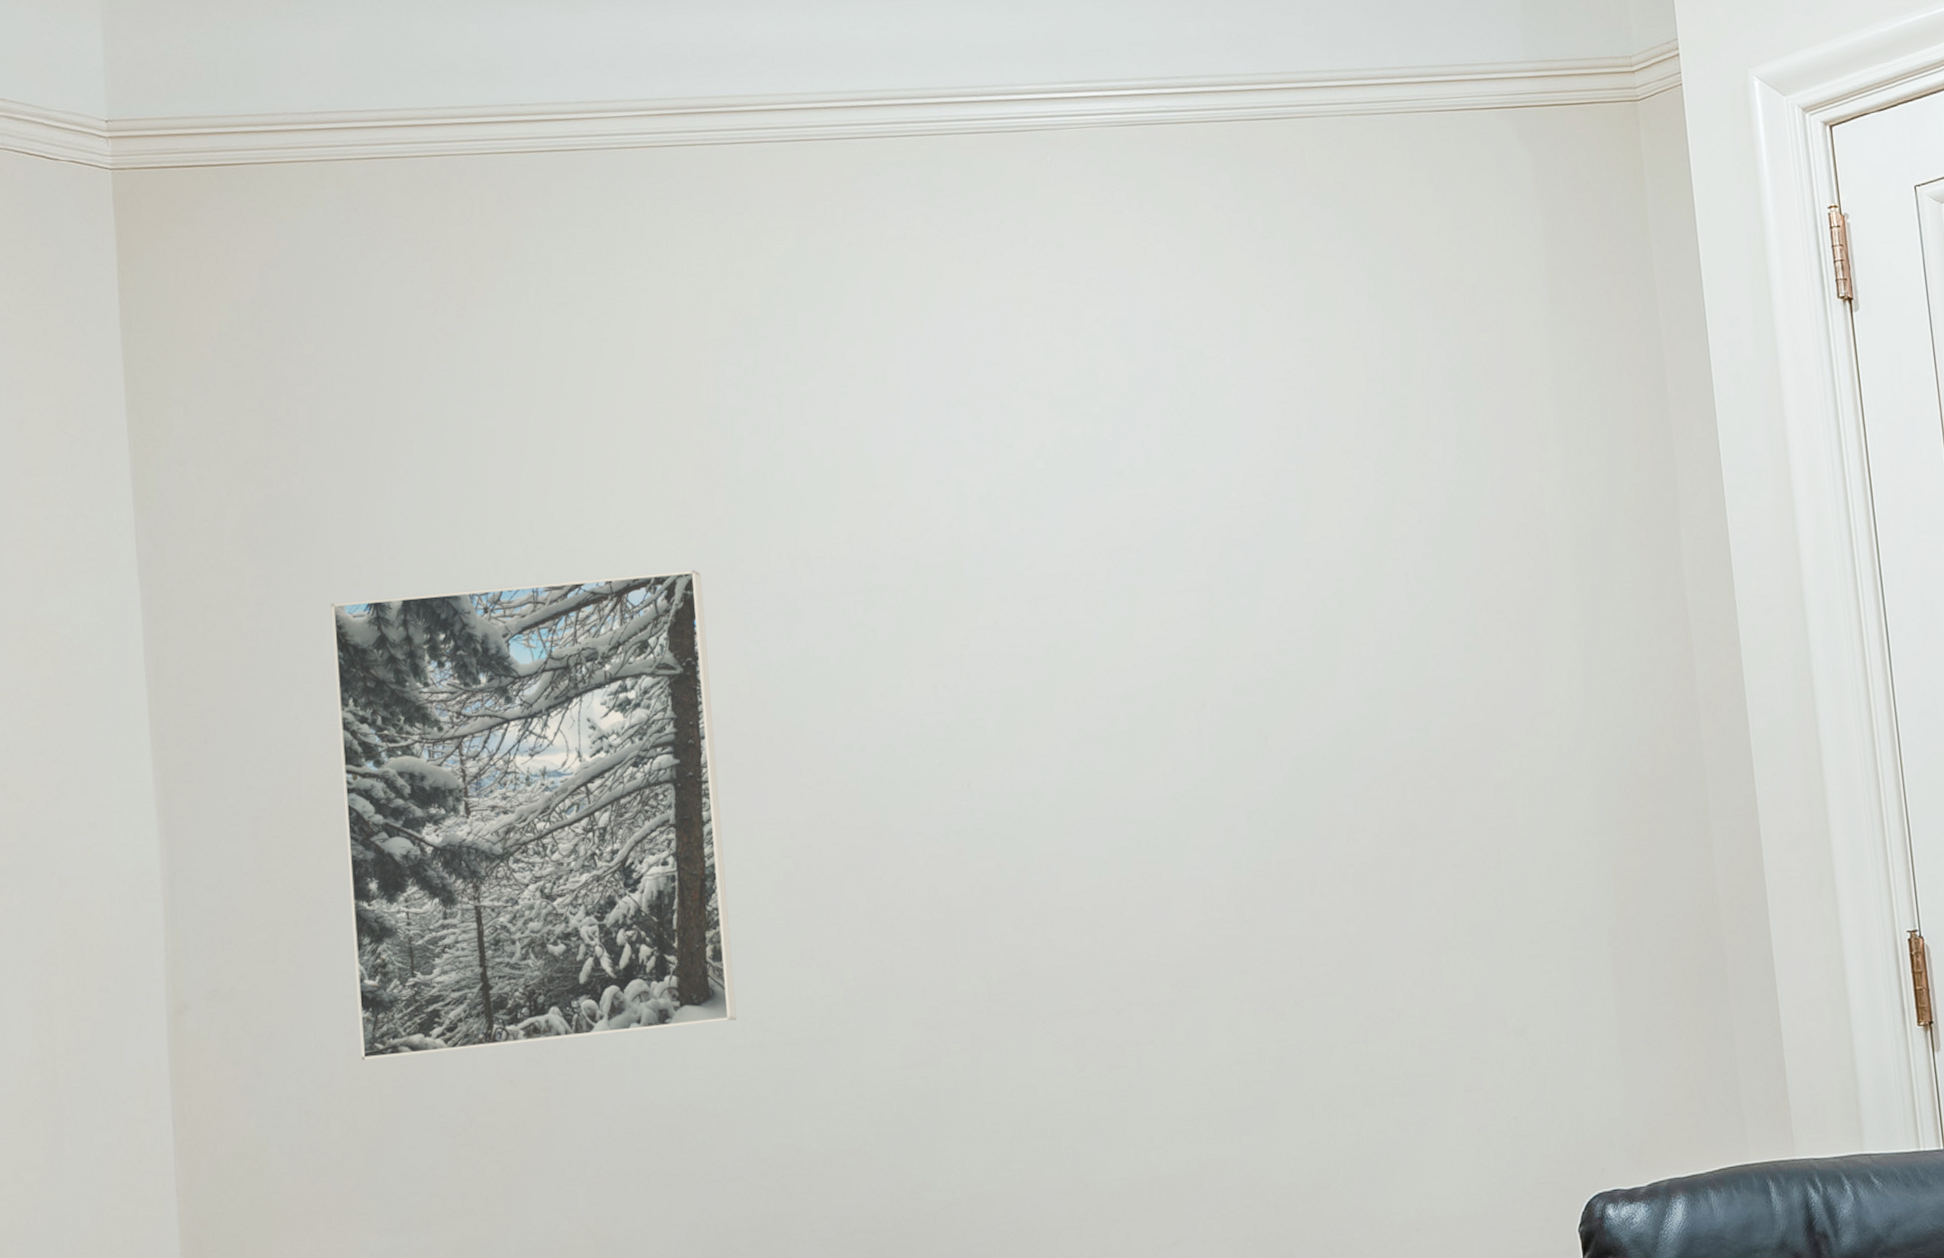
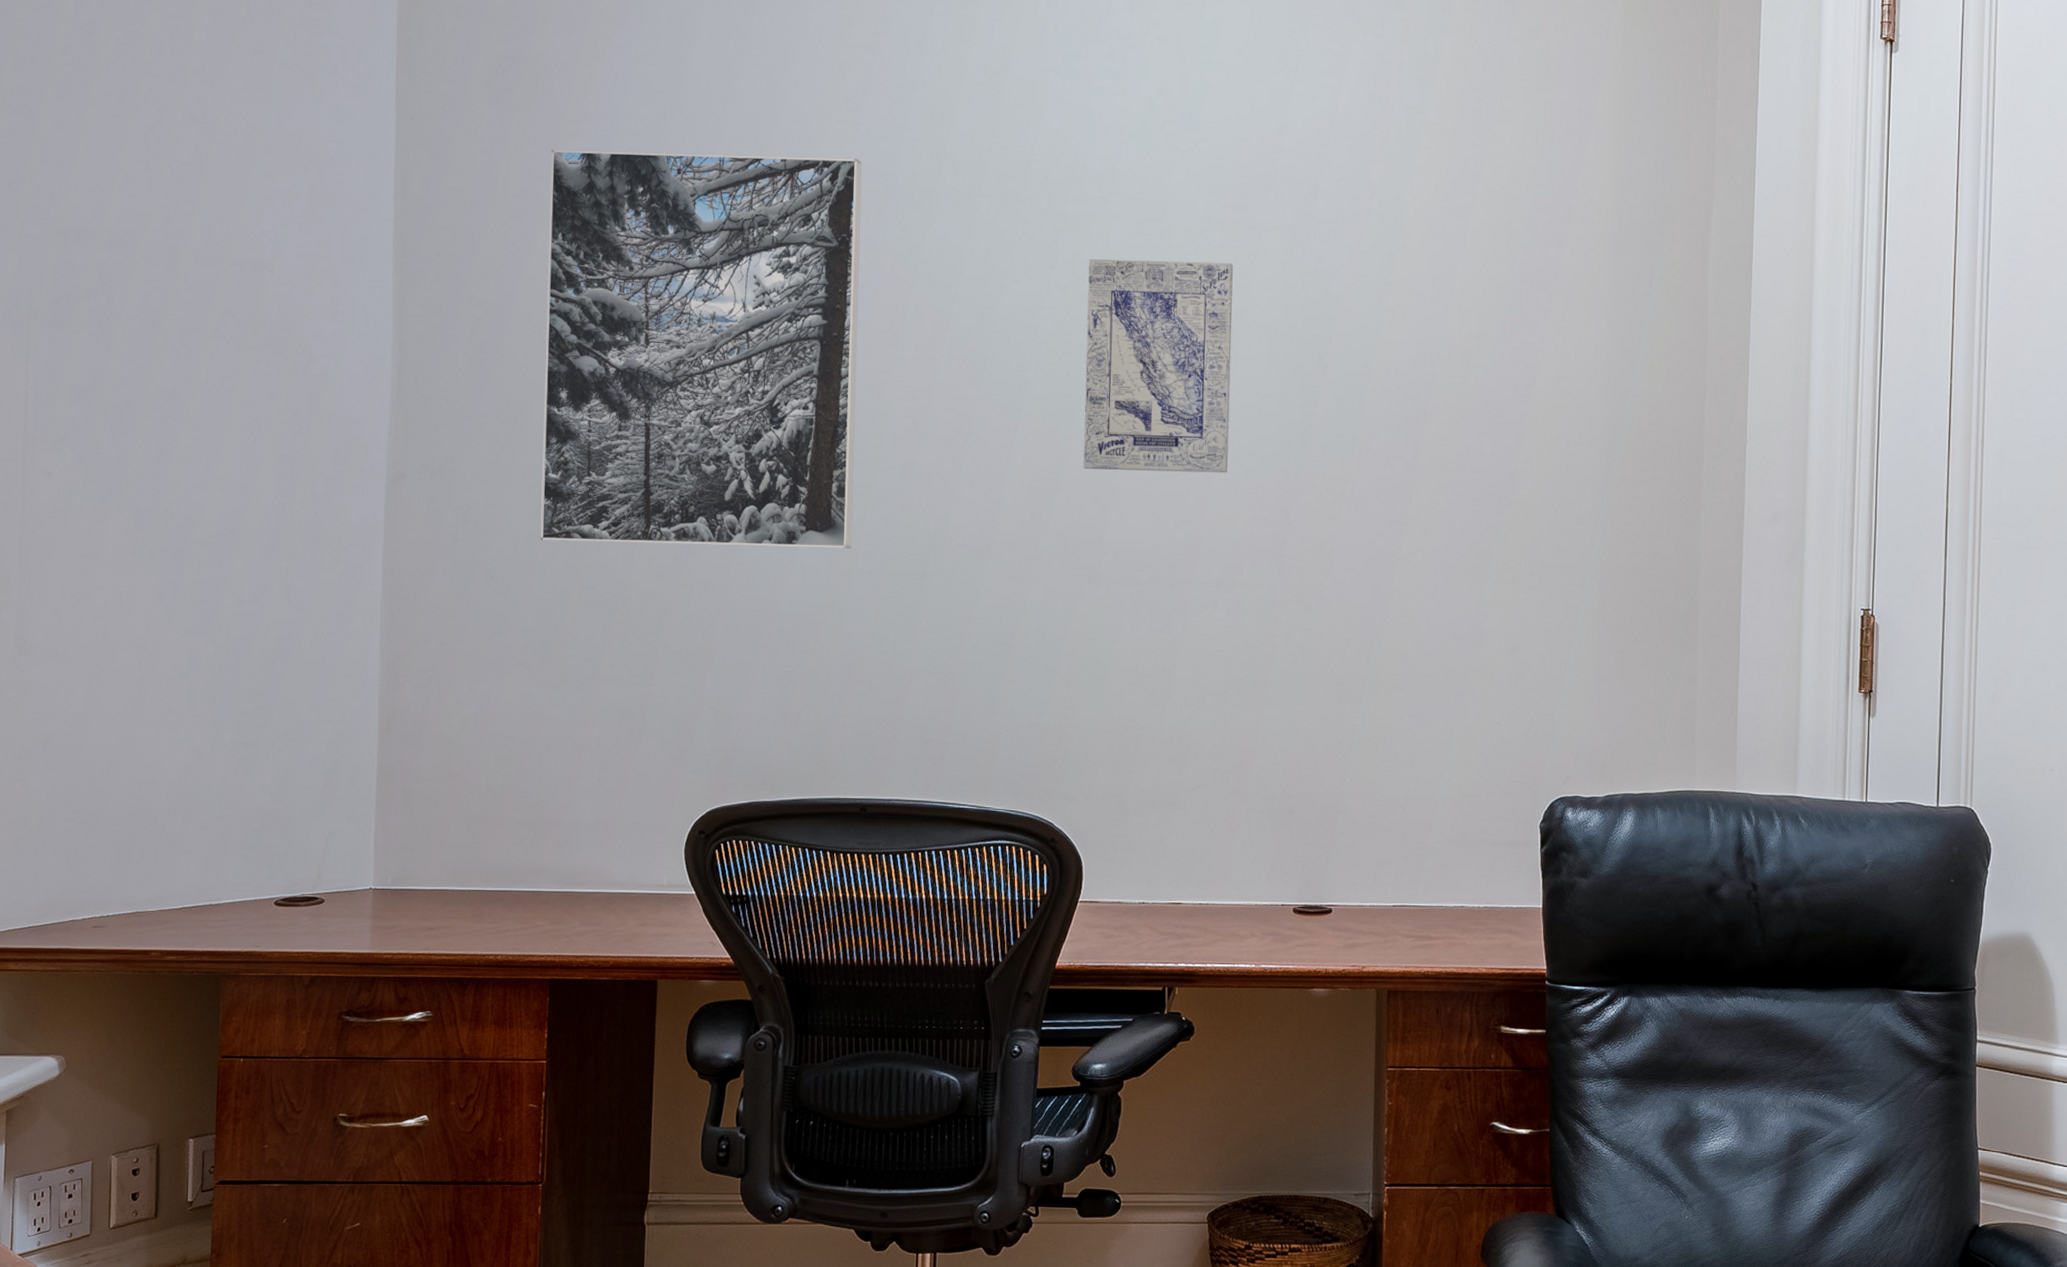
wall art: none [979,634,1168,891] -> present [1083,258,1233,473]

